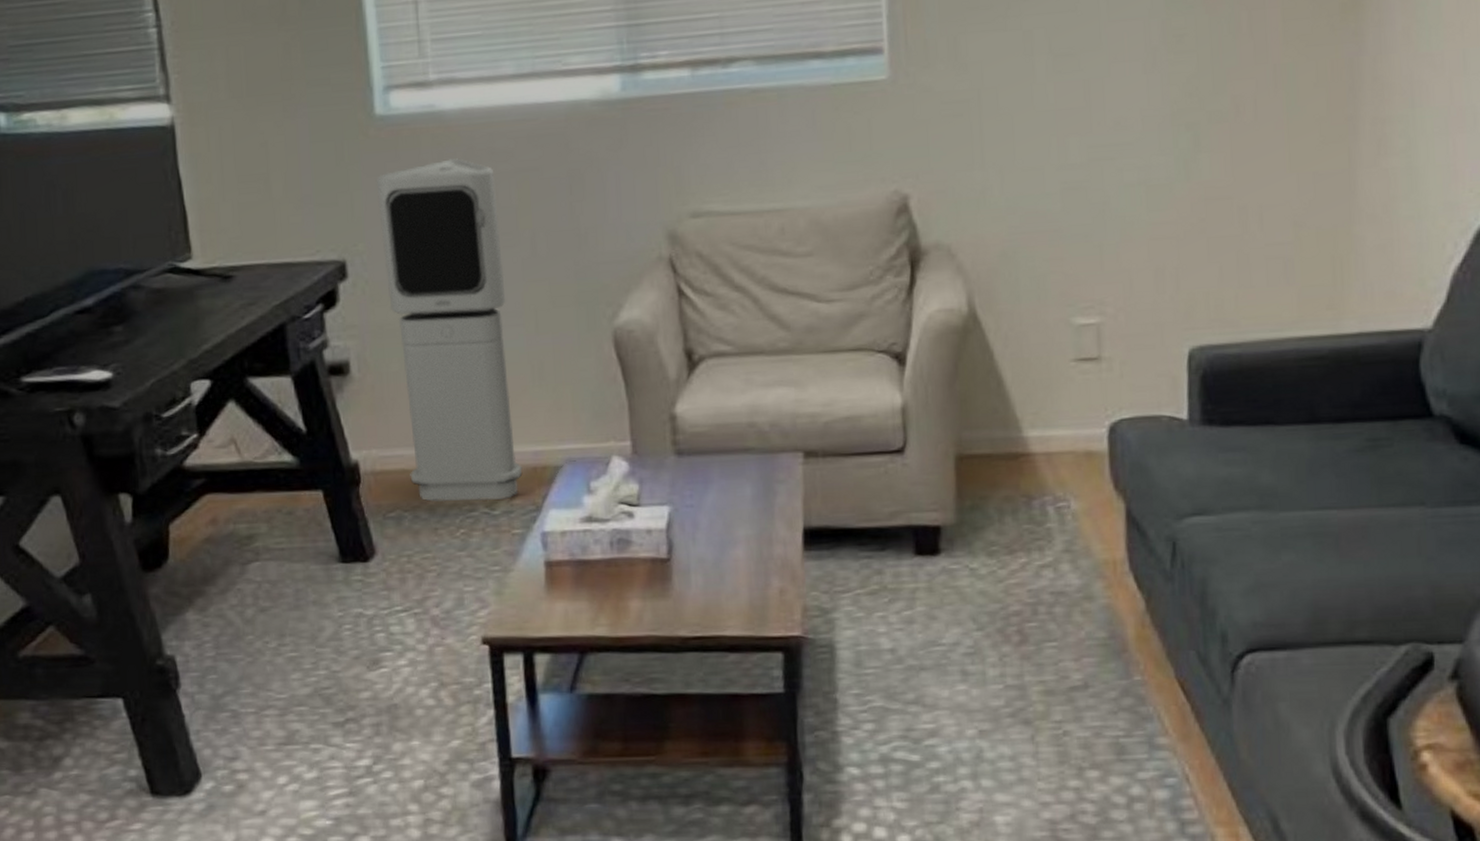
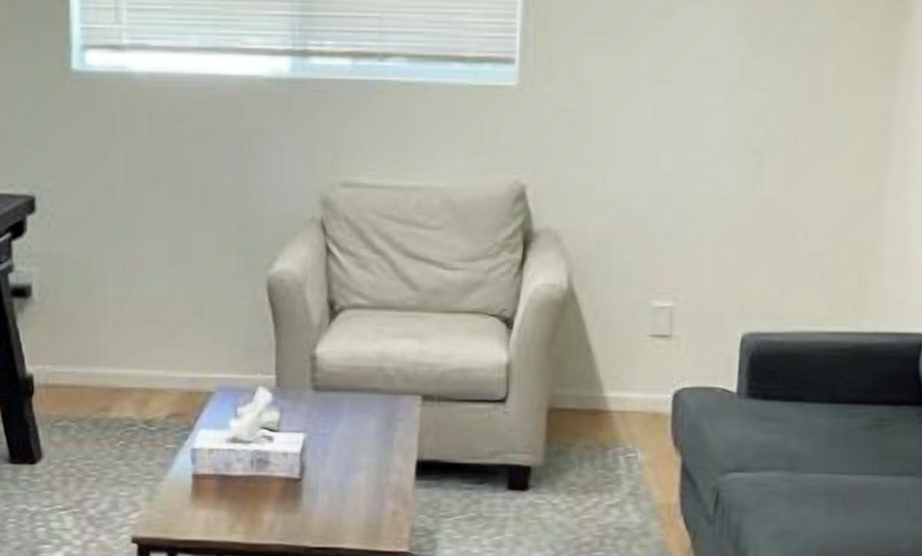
air purifier: present [376,158,523,502] -> none [67,115,179,418]

